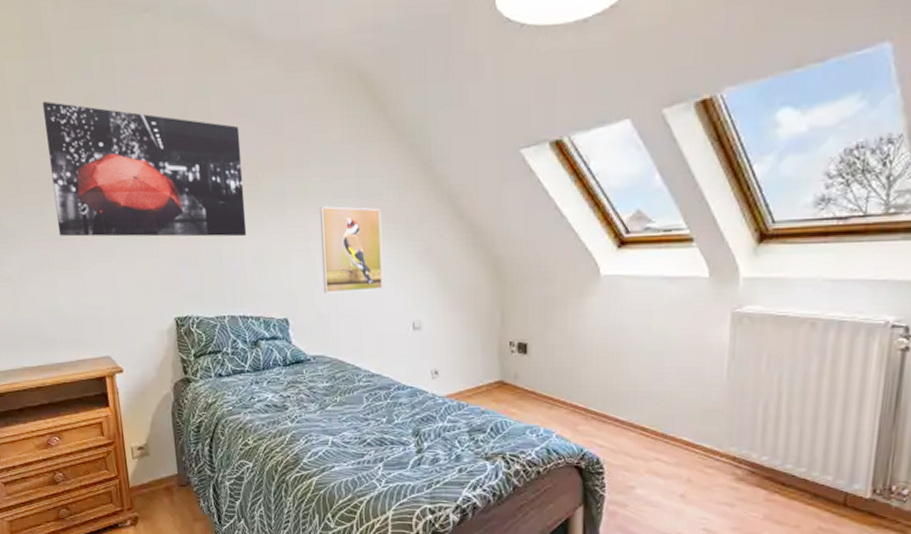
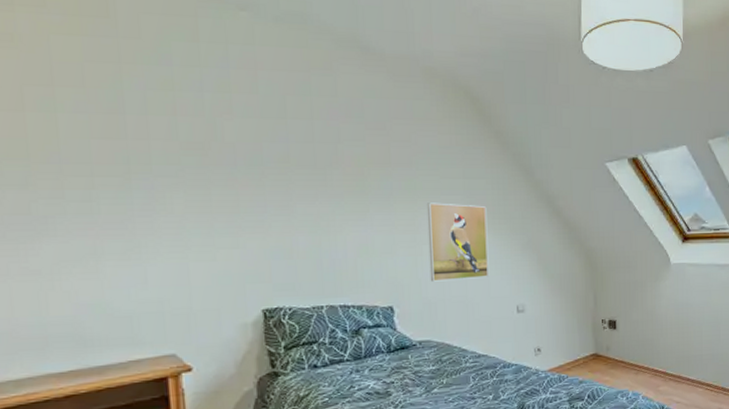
wall art: present [43,101,247,237] -> none [102,81,350,229]

